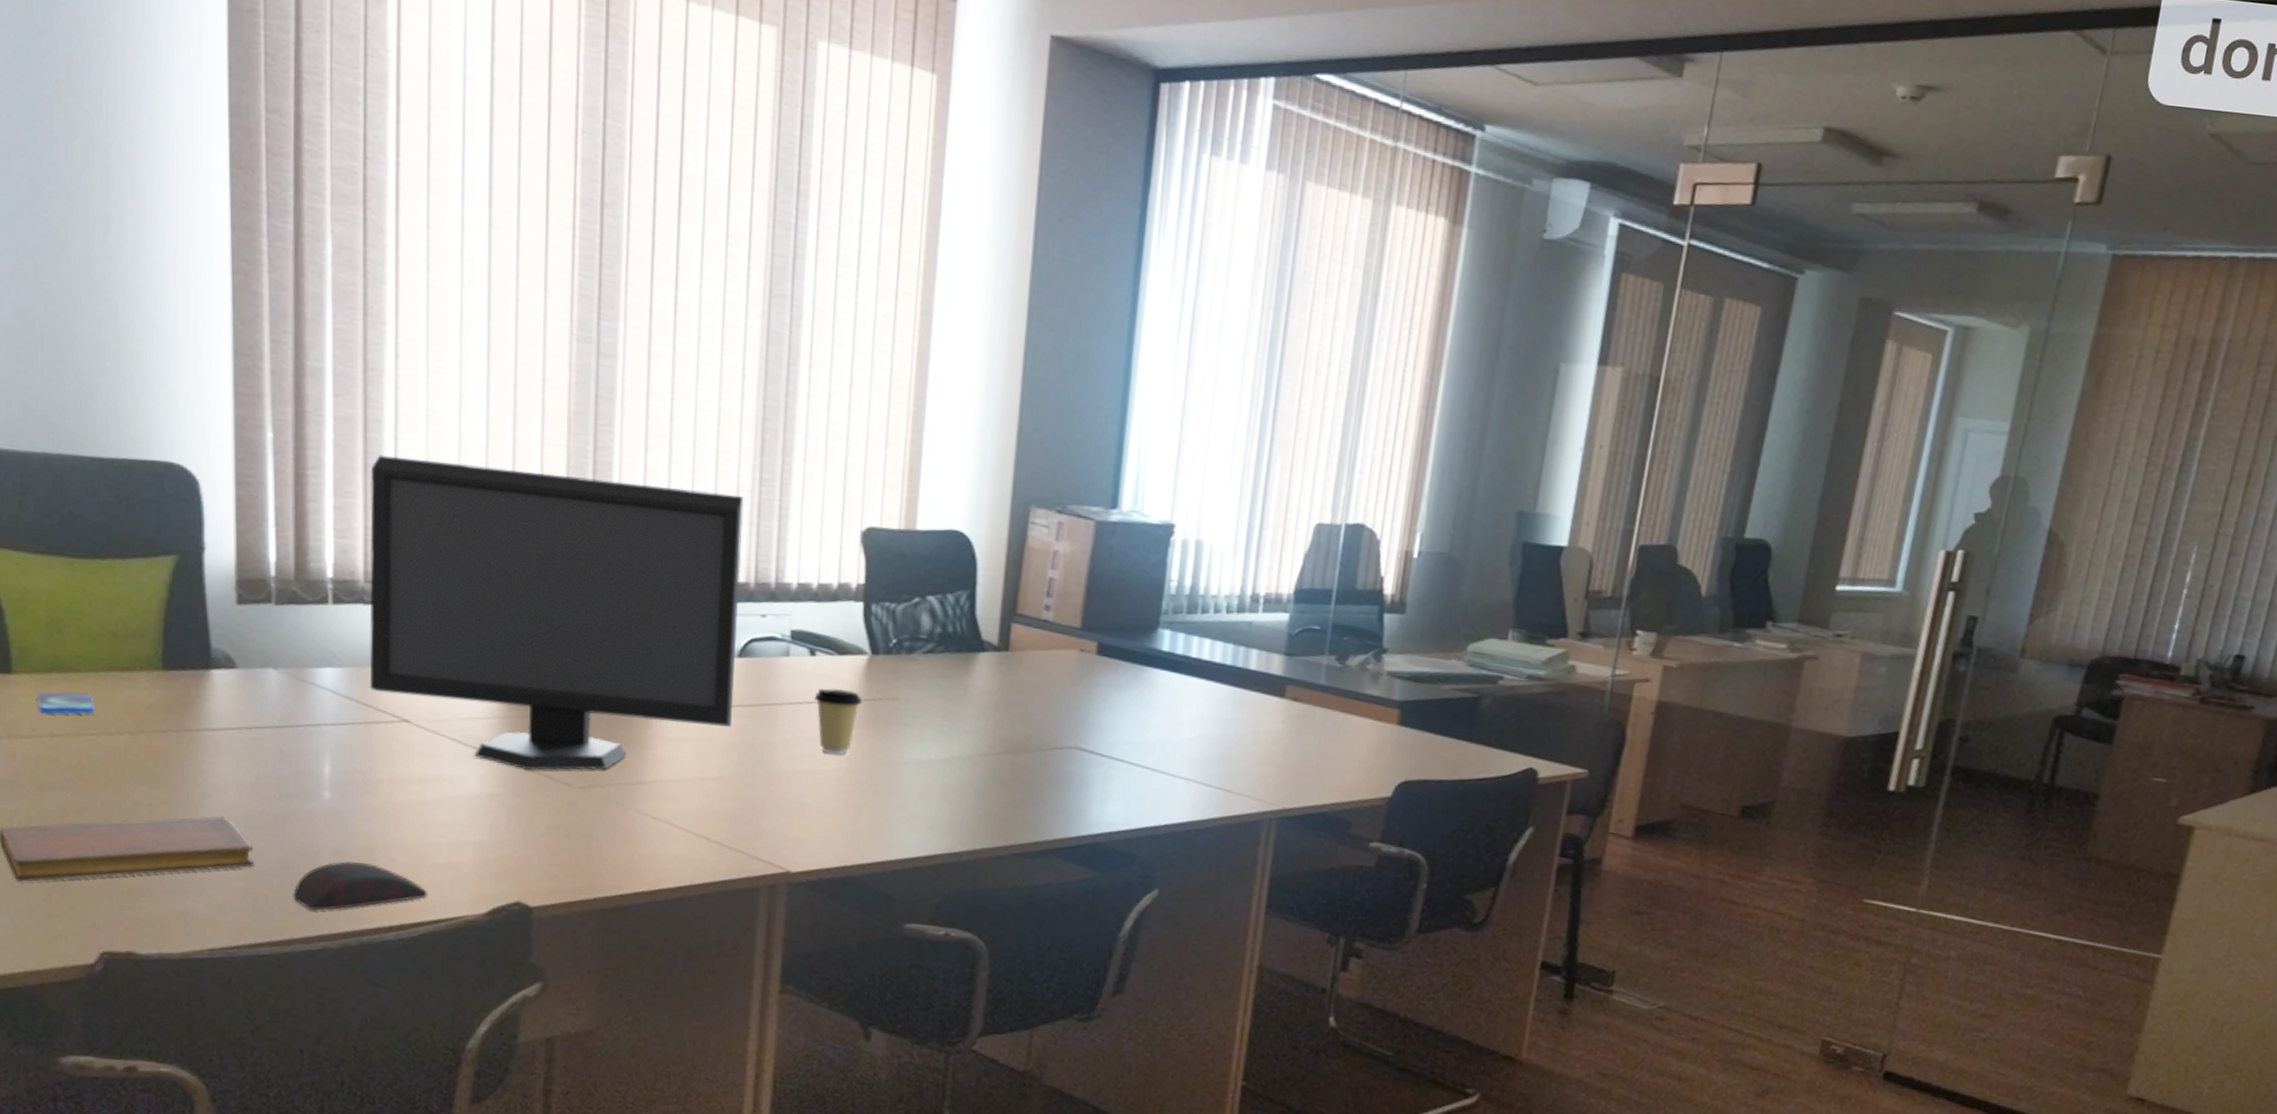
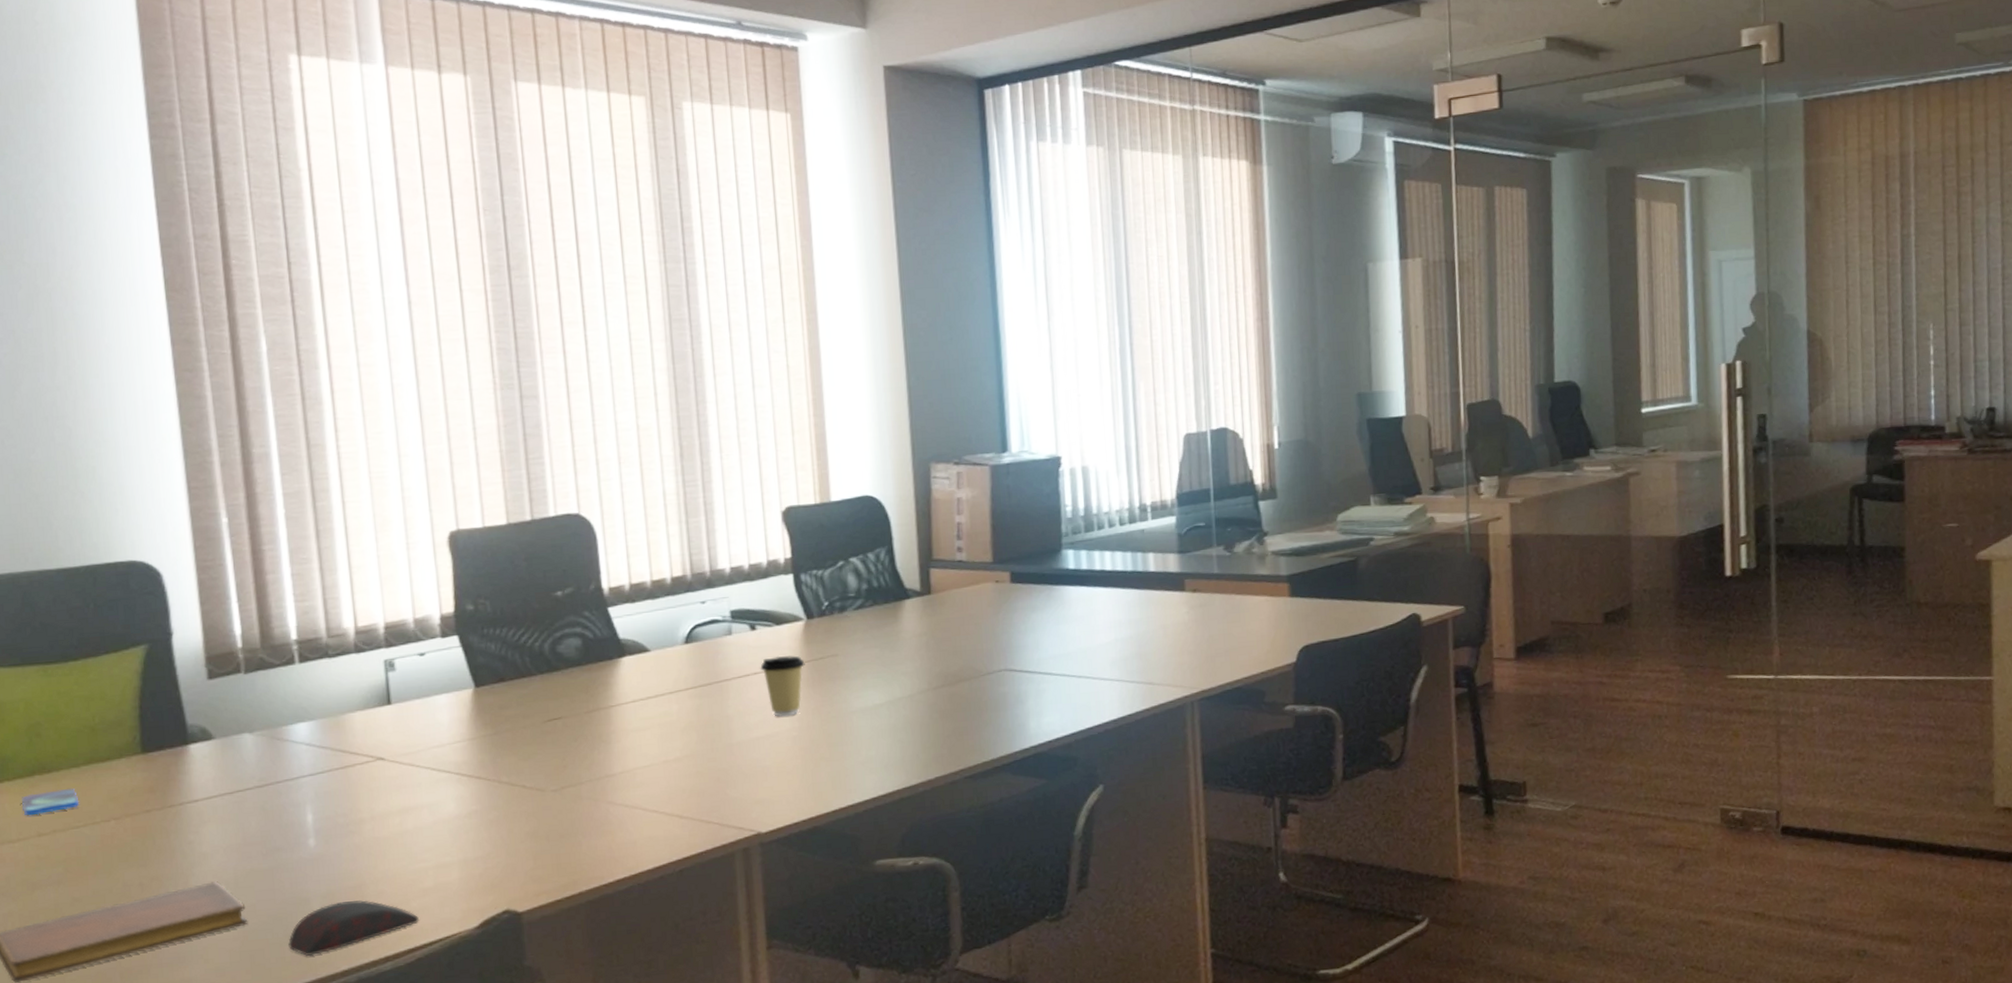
monitor: present [369,455,744,771] -> none [322,498,687,784]

